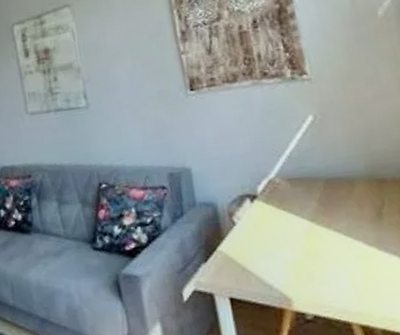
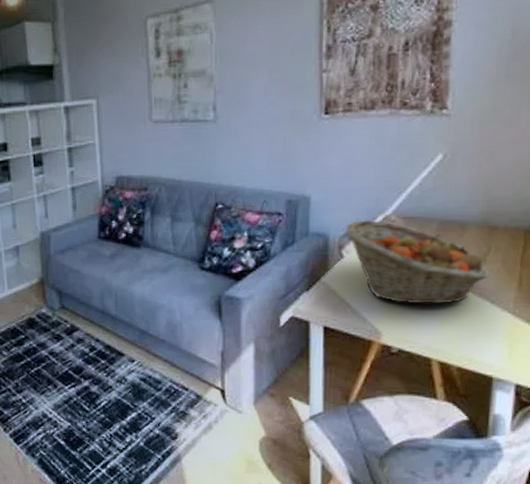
fruit basket: none [232,184,390,267] -> present [345,220,490,304]

